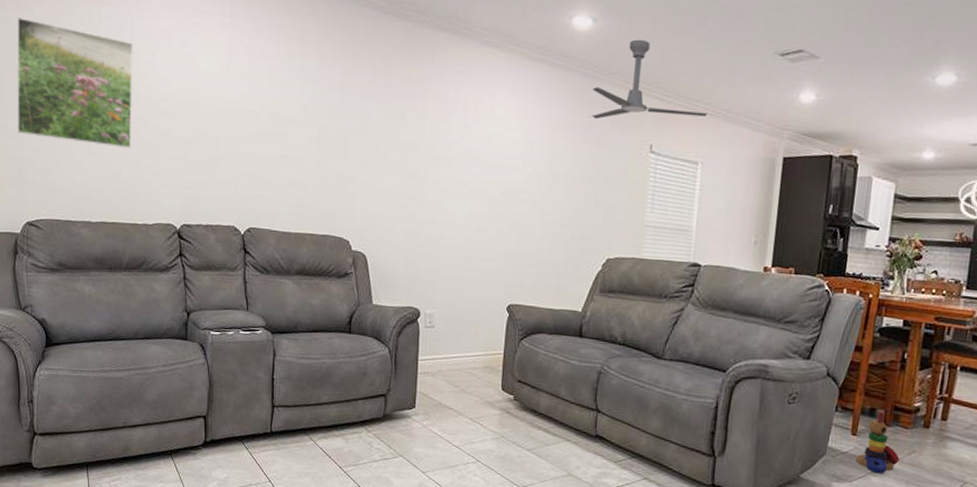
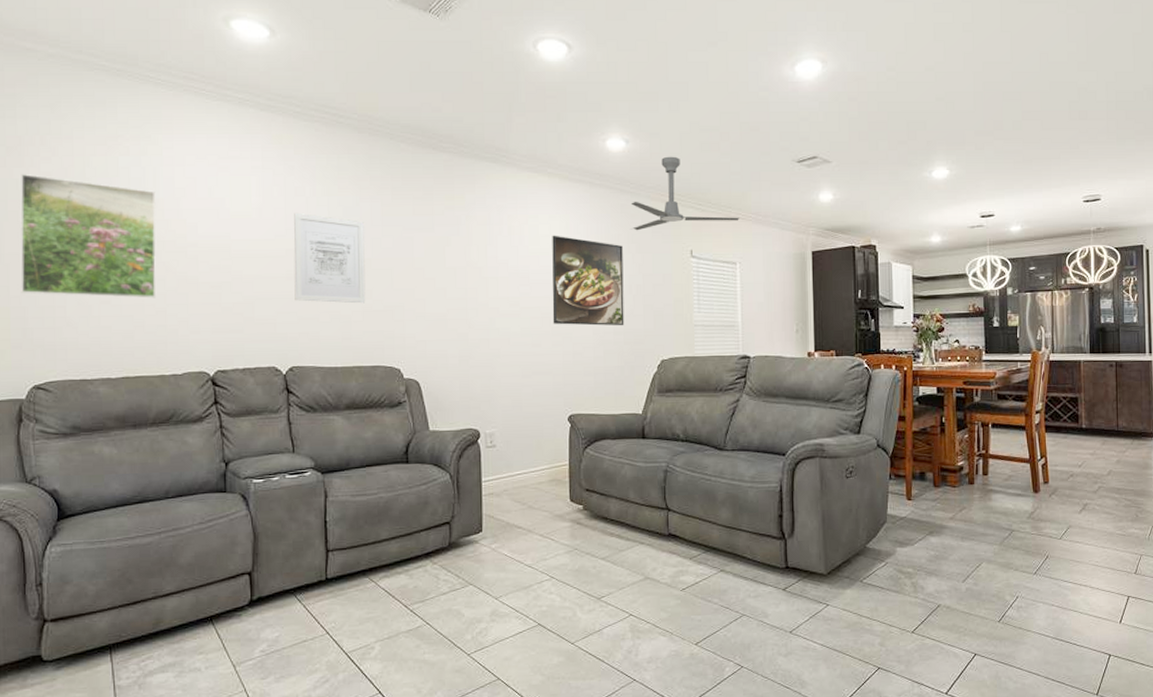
wall art: none [255,73,324,172] -> present [294,212,366,304]
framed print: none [500,116,579,220] -> present [552,235,625,326]
stacking toy: present [855,411,900,474] -> none [914,474,952,534]

